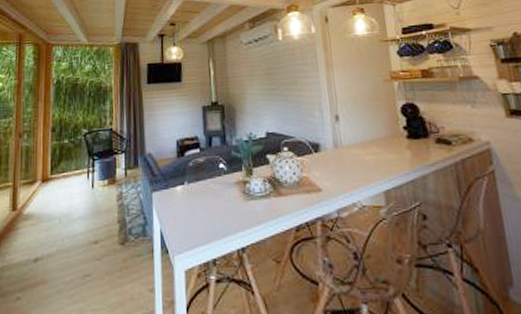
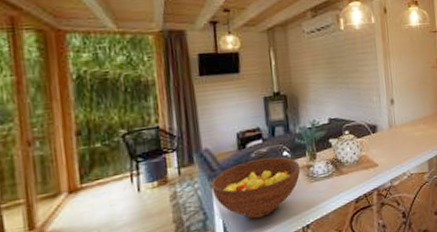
fruit bowl: none [152,168,237,231] -> present [211,156,301,219]

